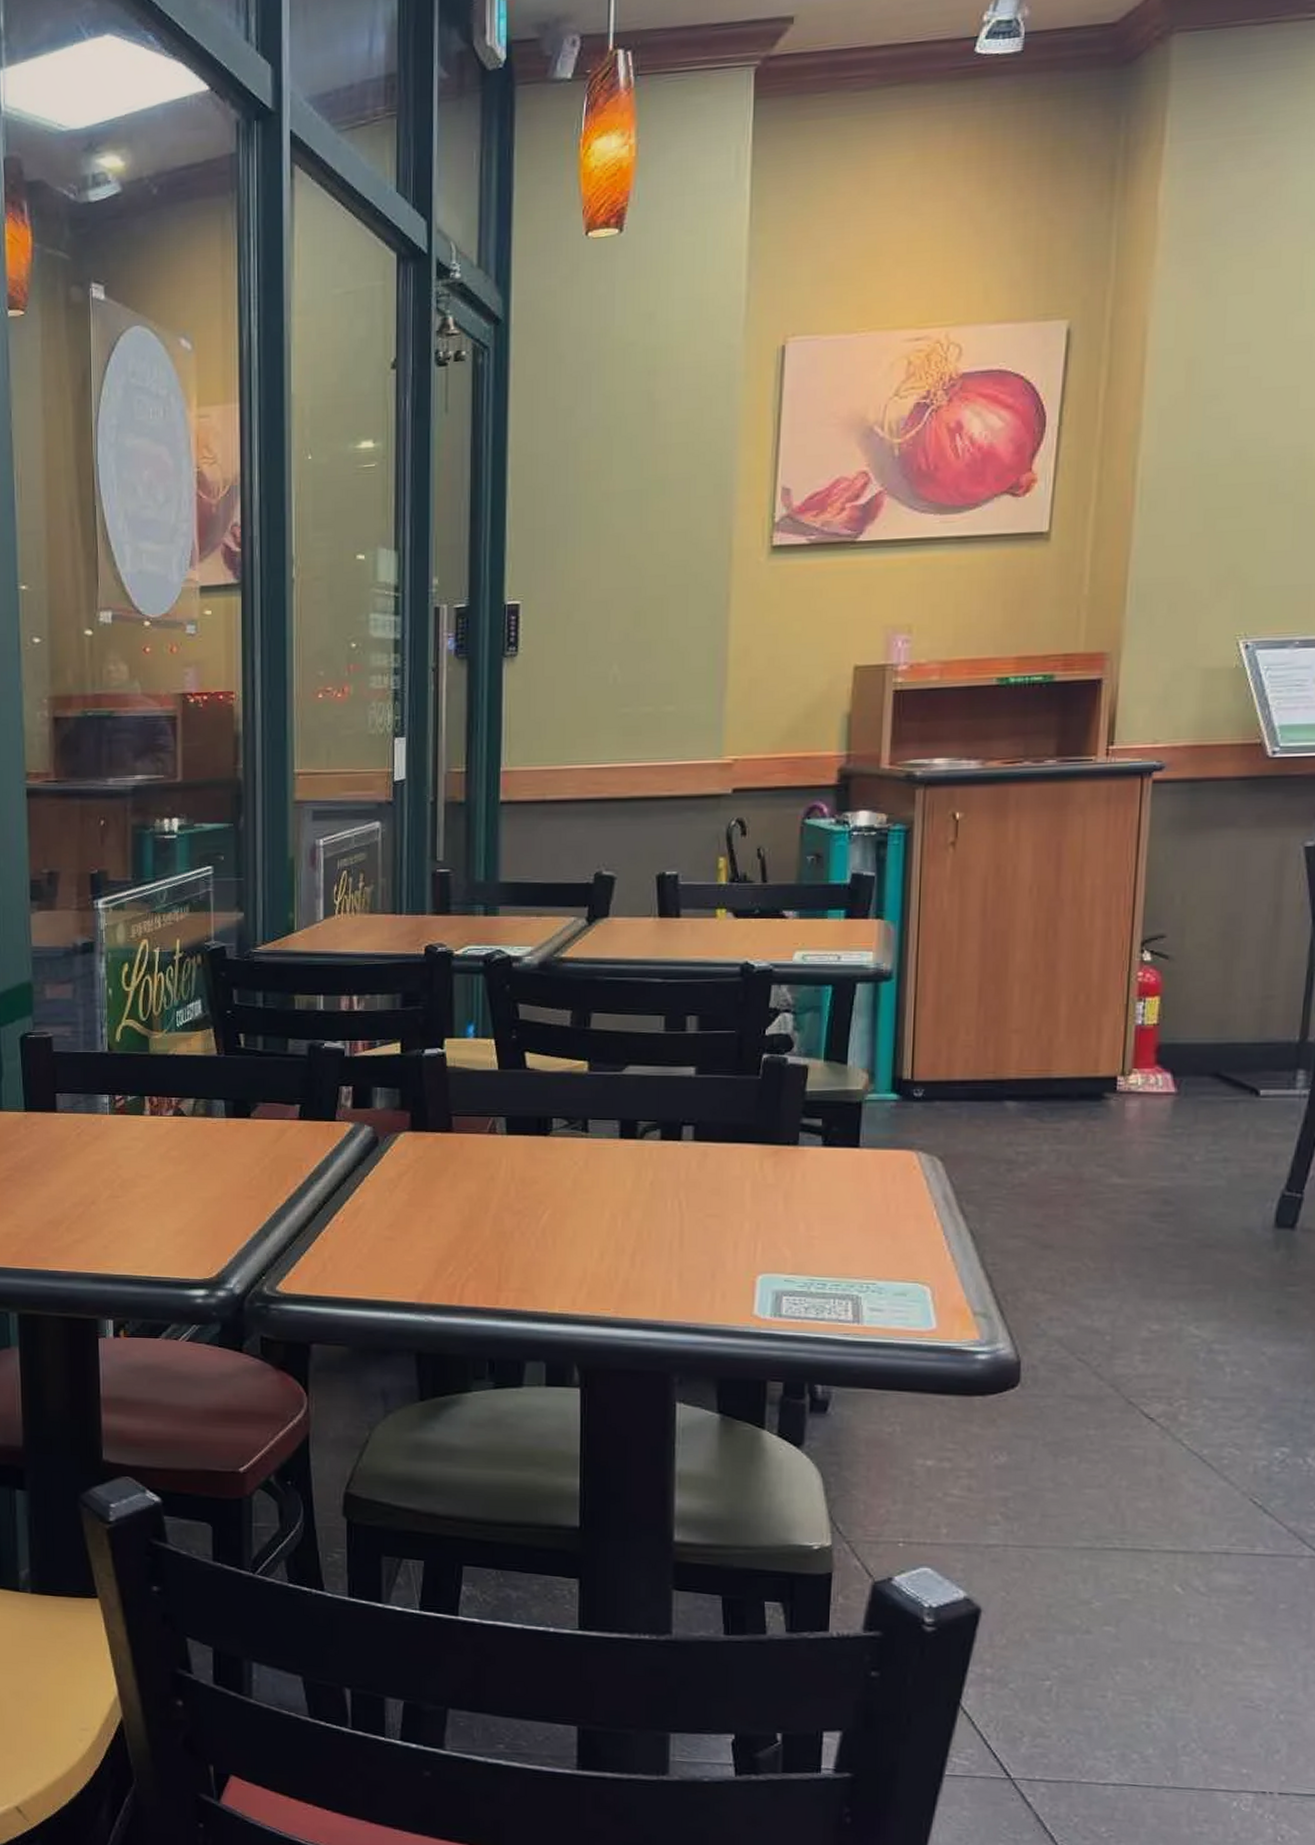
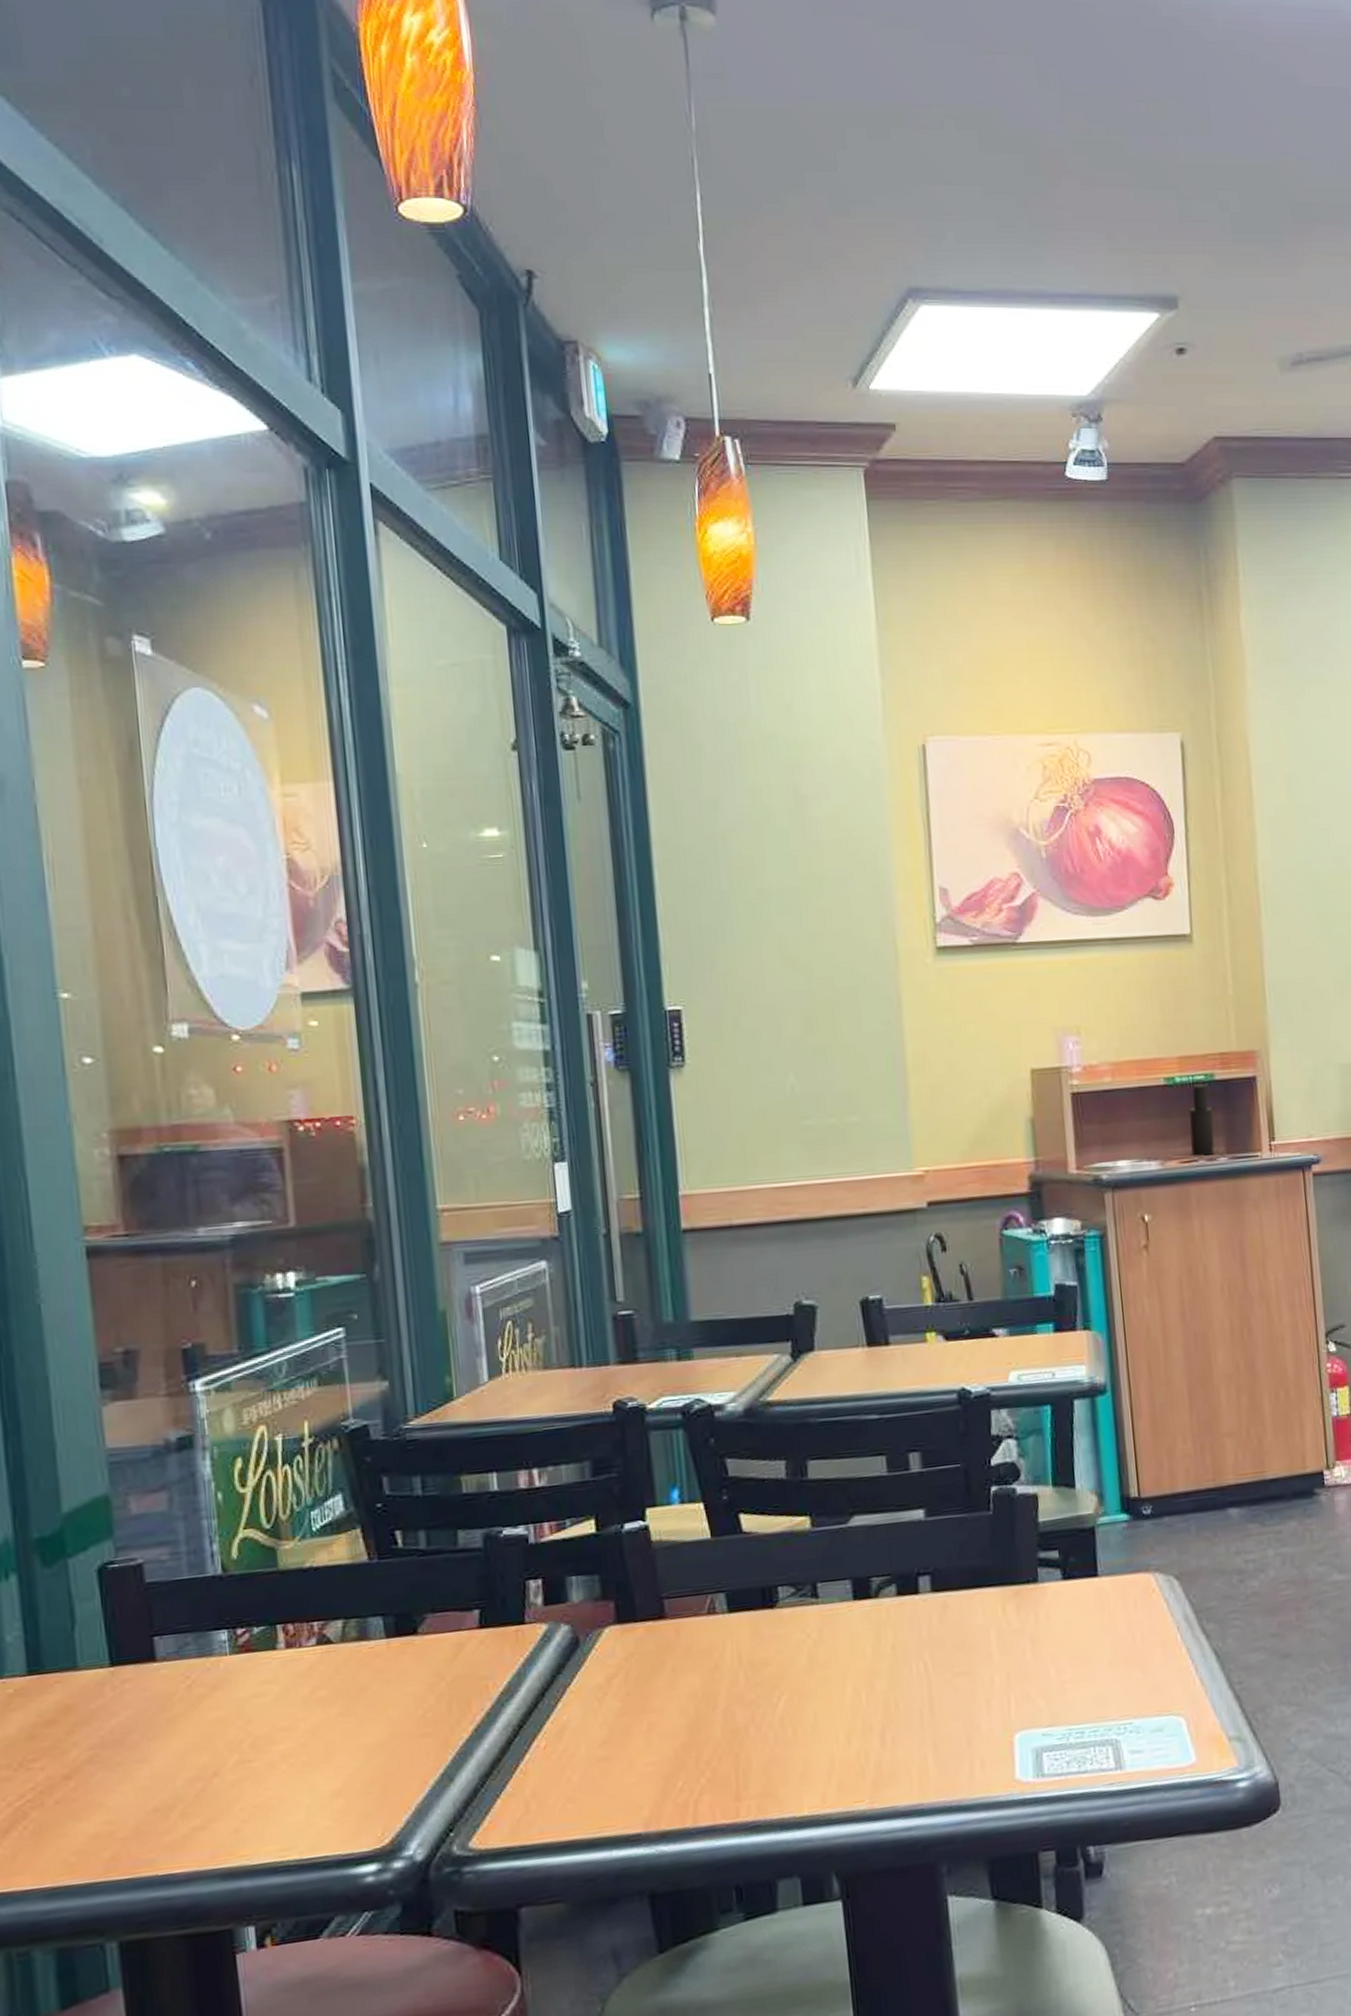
dispenser: none [1016,685,1048,757] -> present [1188,1083,1215,1156]

